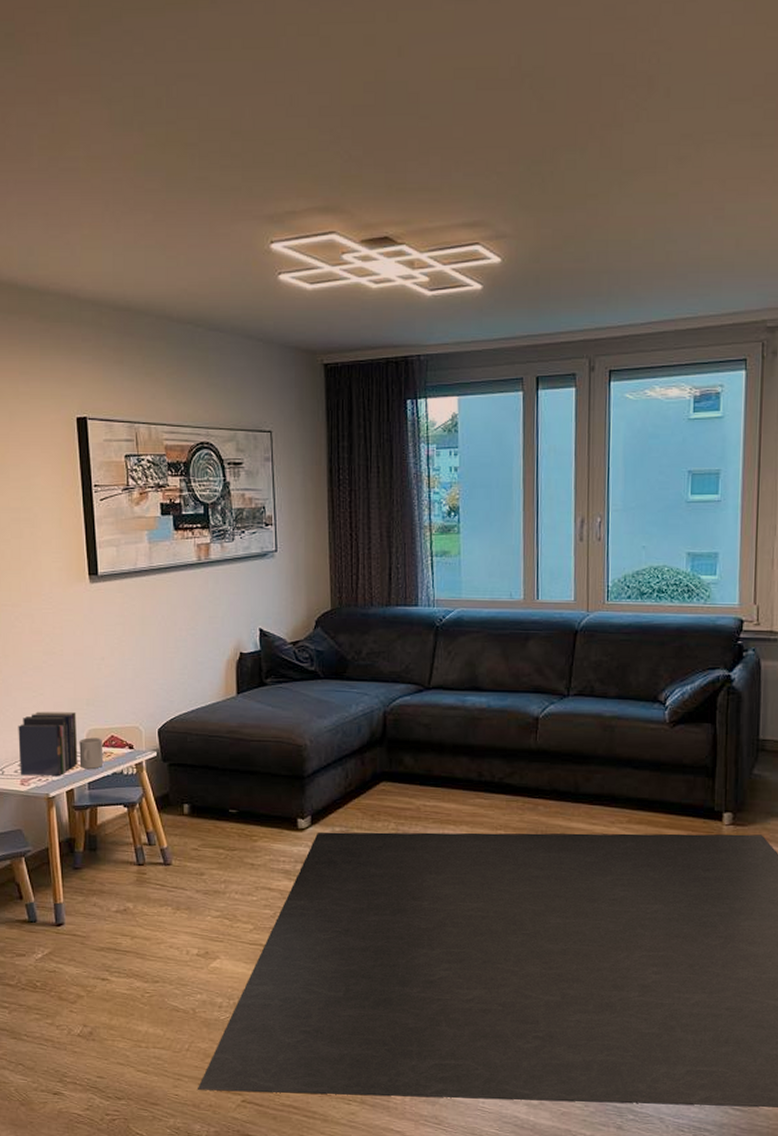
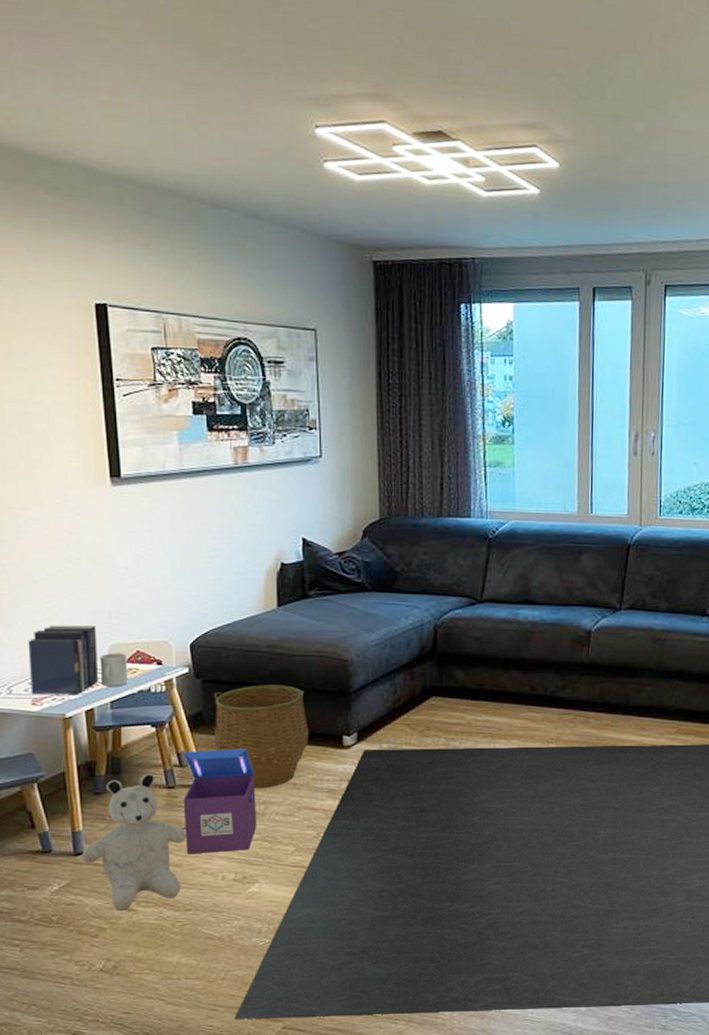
stuffed animal: none [63,851,154,980] -> present [82,773,186,911]
toy box: none [150,829,219,929] -> present [182,748,257,854]
basket: none [178,768,267,867] -> present [213,685,310,788]

